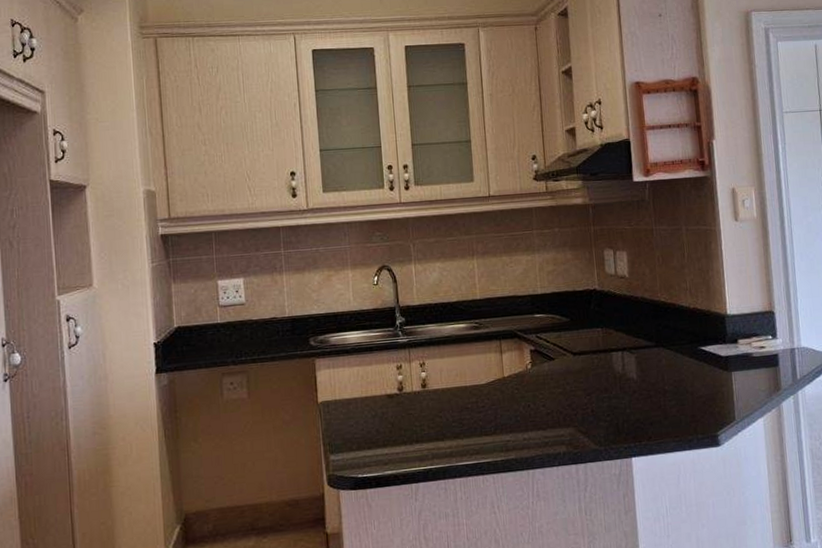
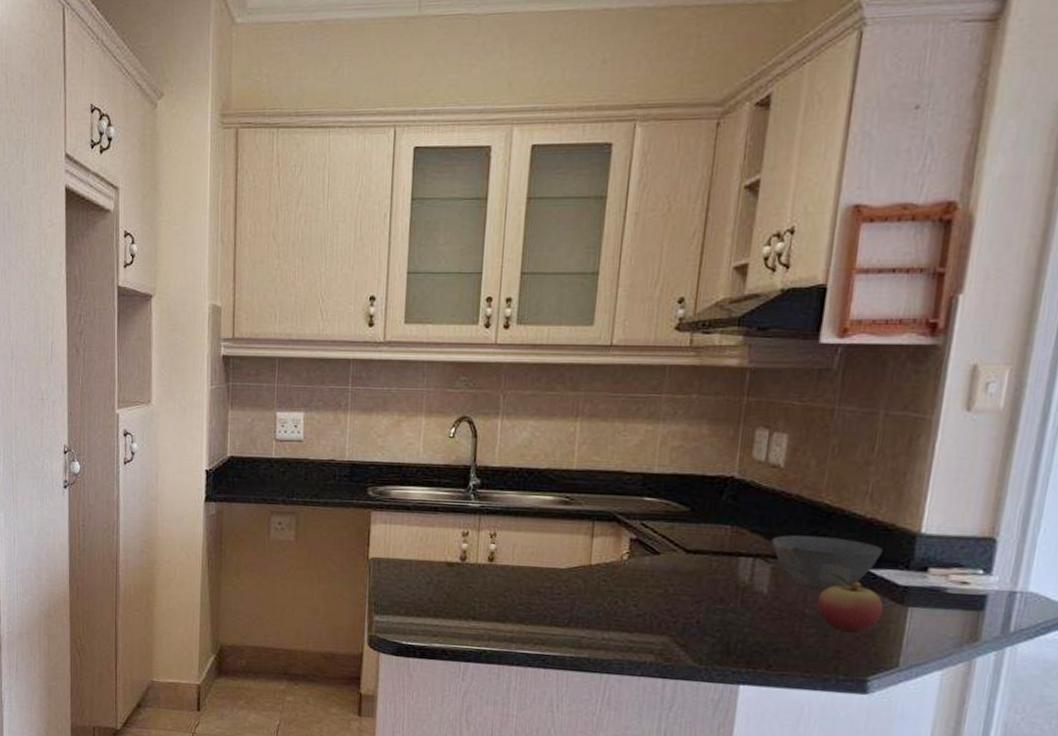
bowl: none [631,326,707,370] -> present [771,535,884,591]
fruit: none [672,353,716,399] -> present [817,572,883,632]

